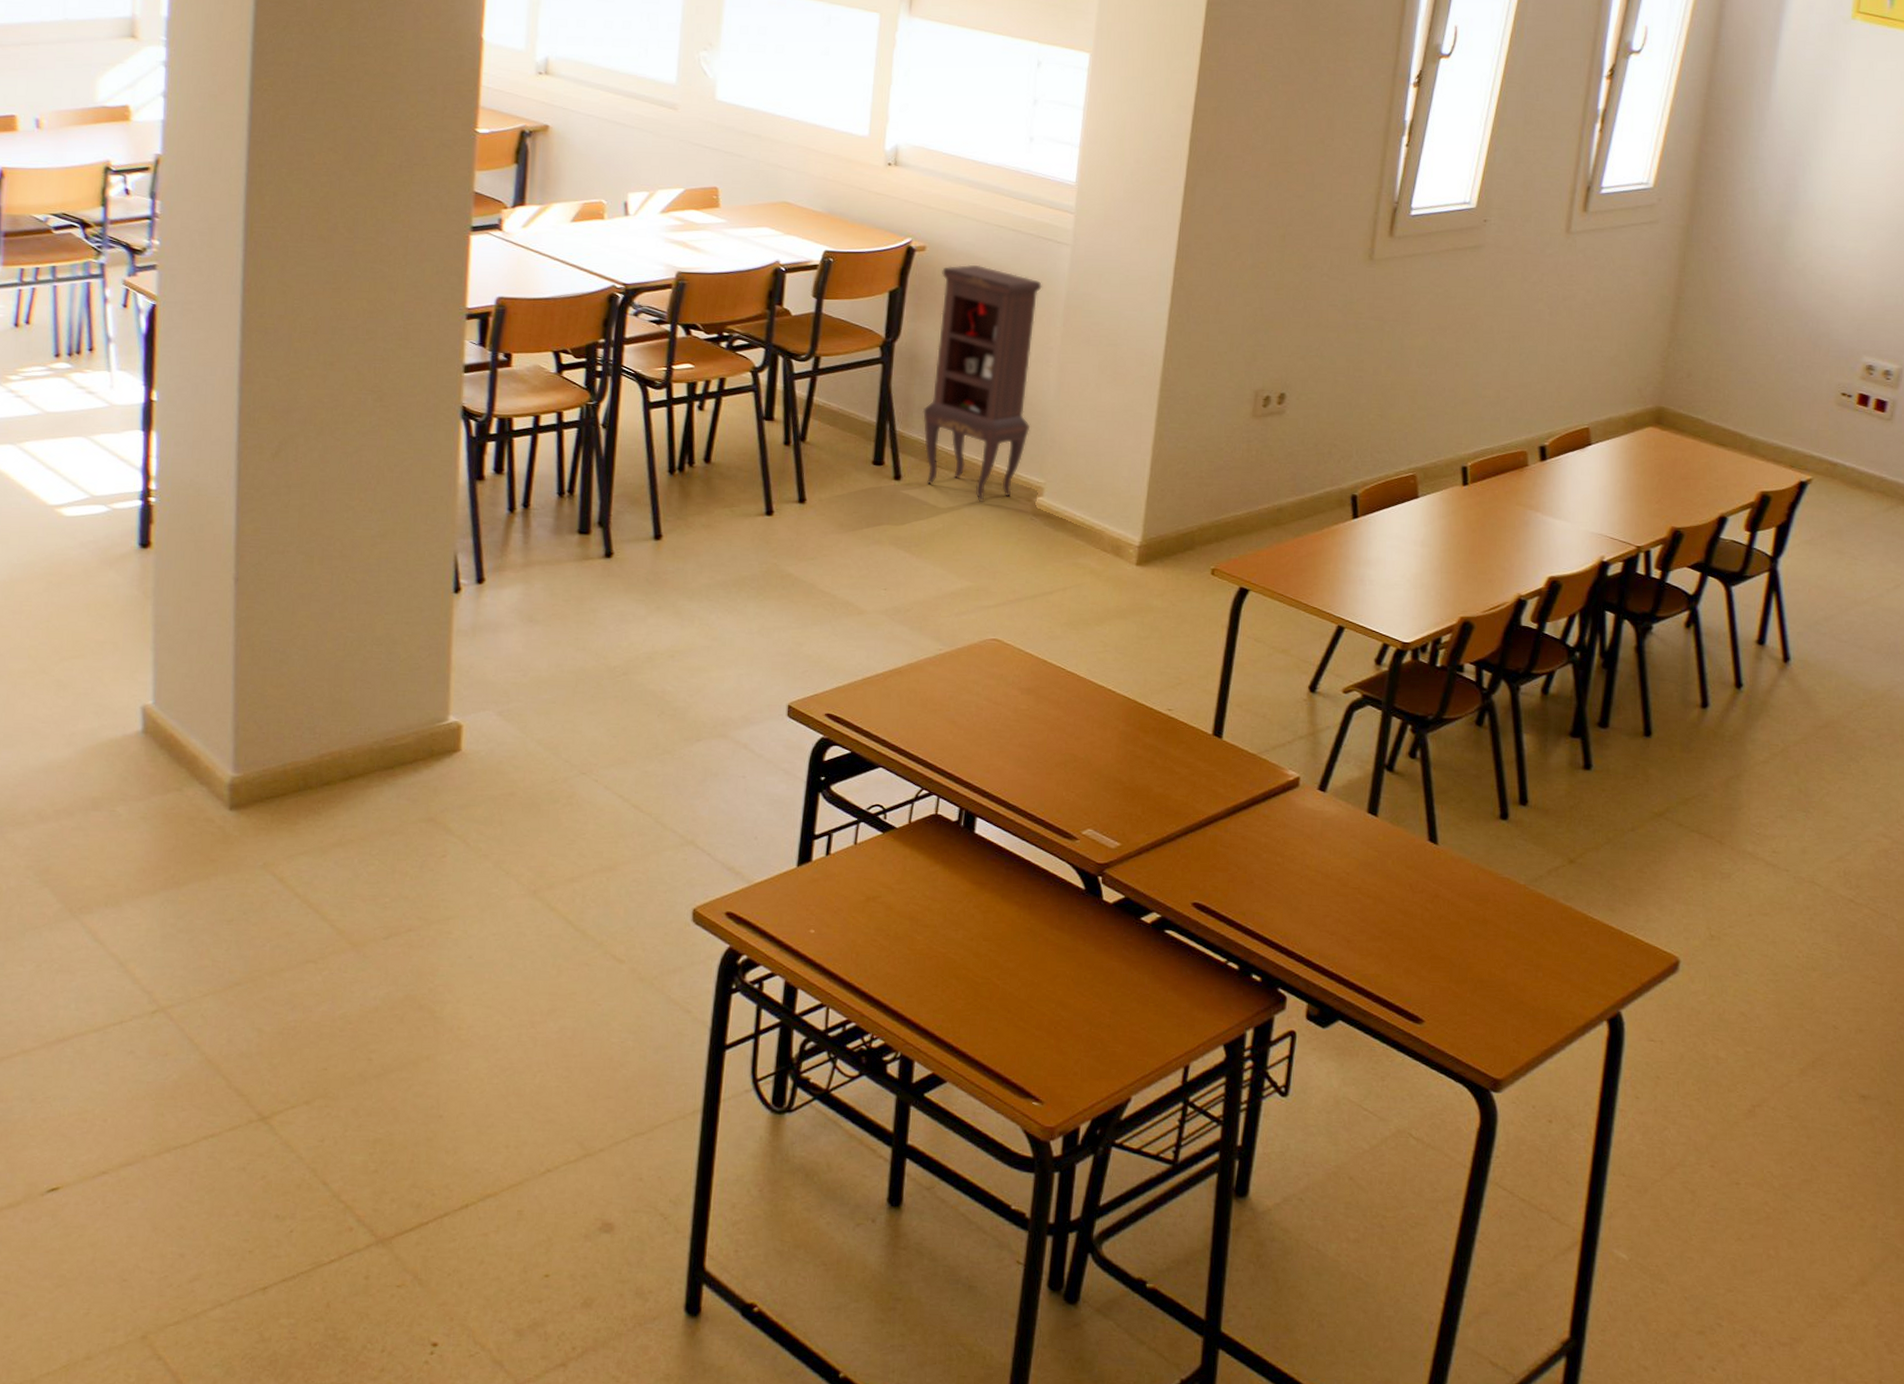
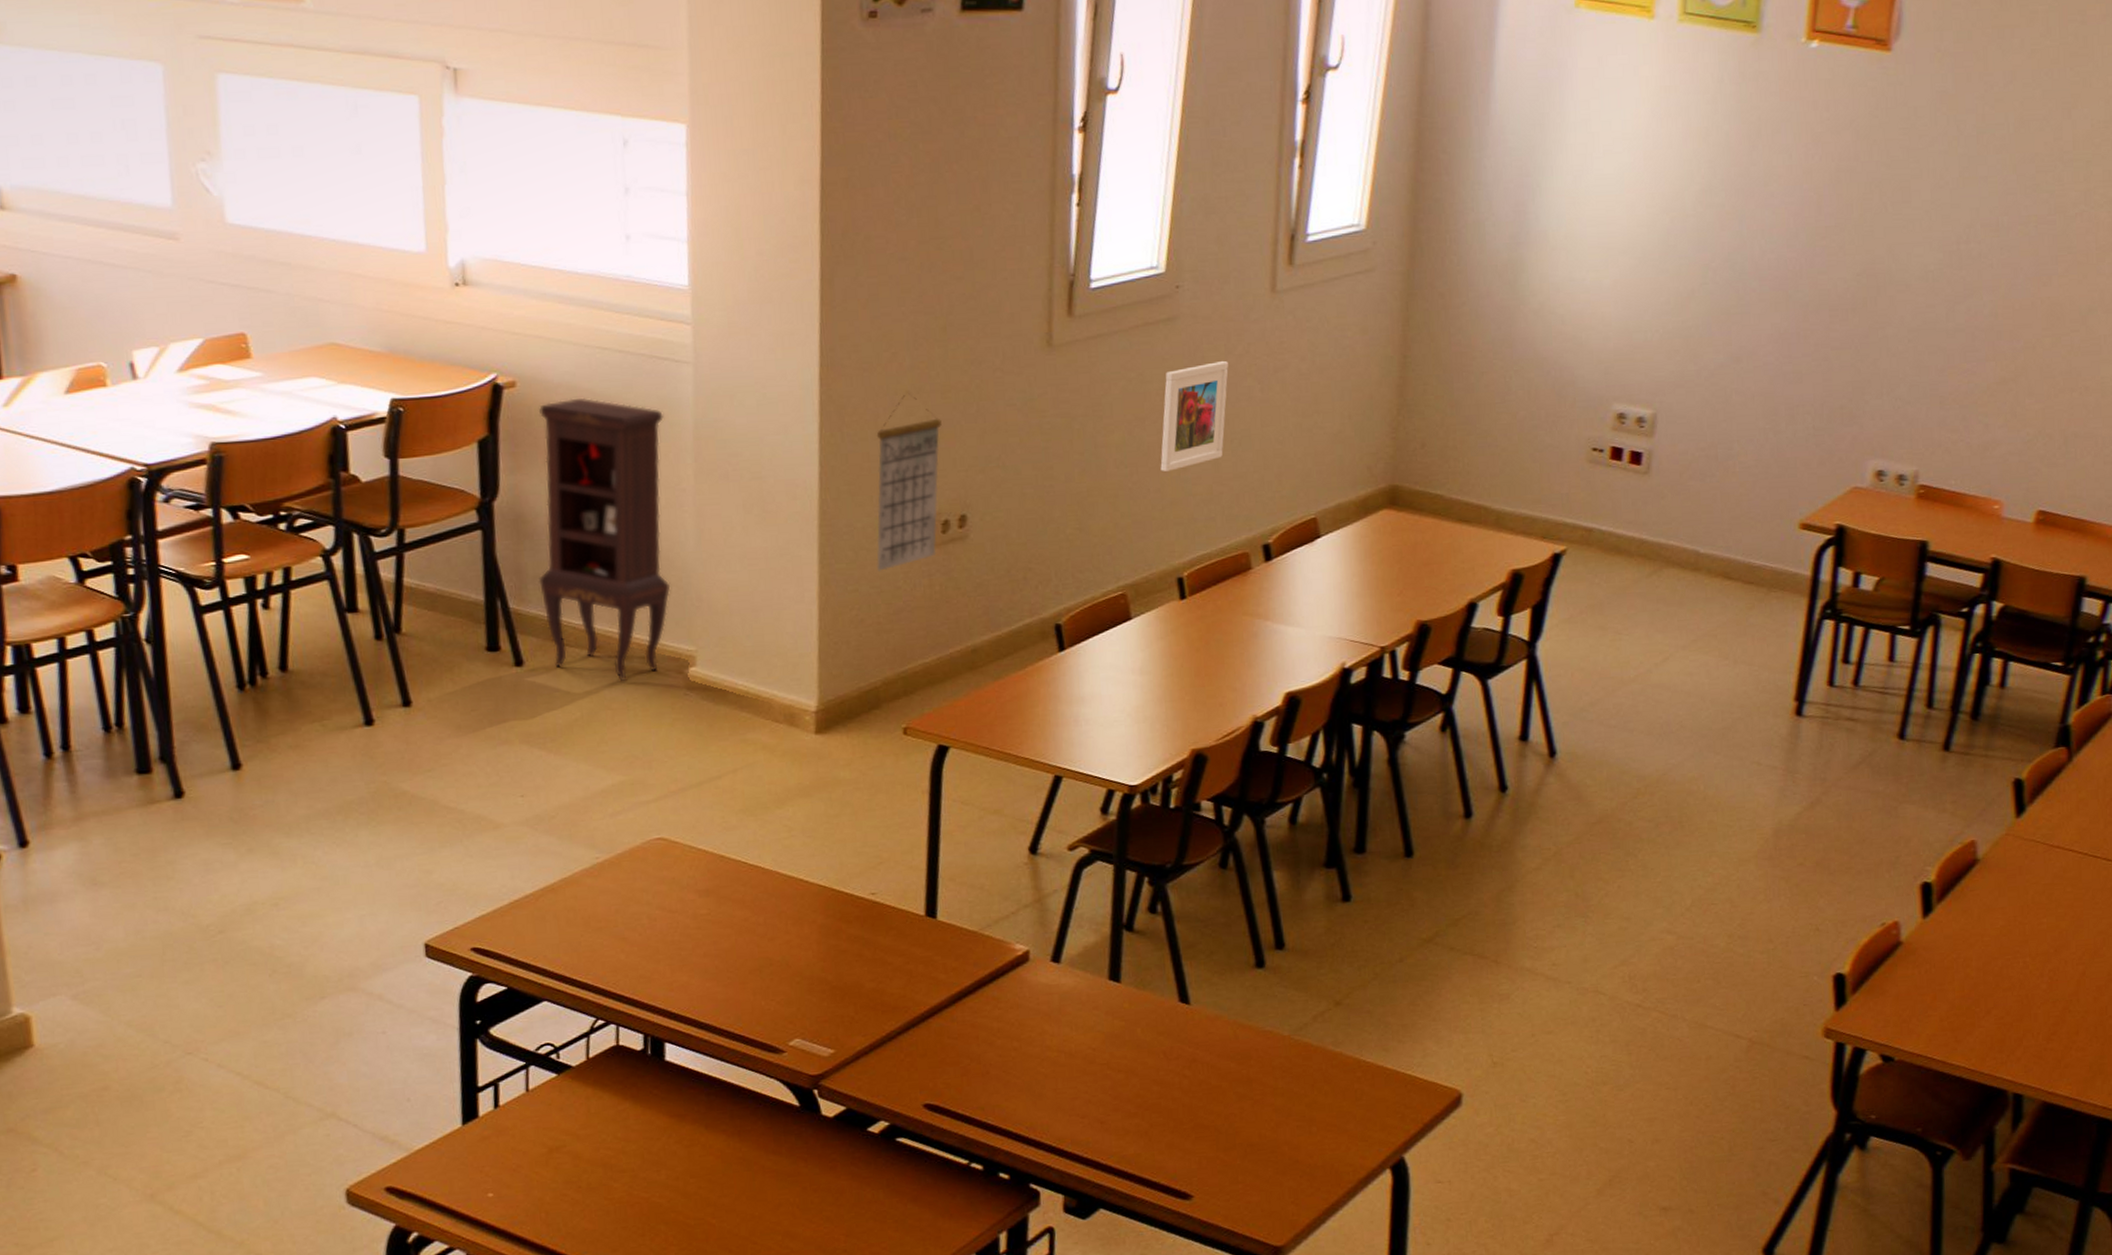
calendar: none [1205,286,1273,433] -> present [876,392,942,571]
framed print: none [1456,286,1523,376] -> present [1160,360,1229,473]

